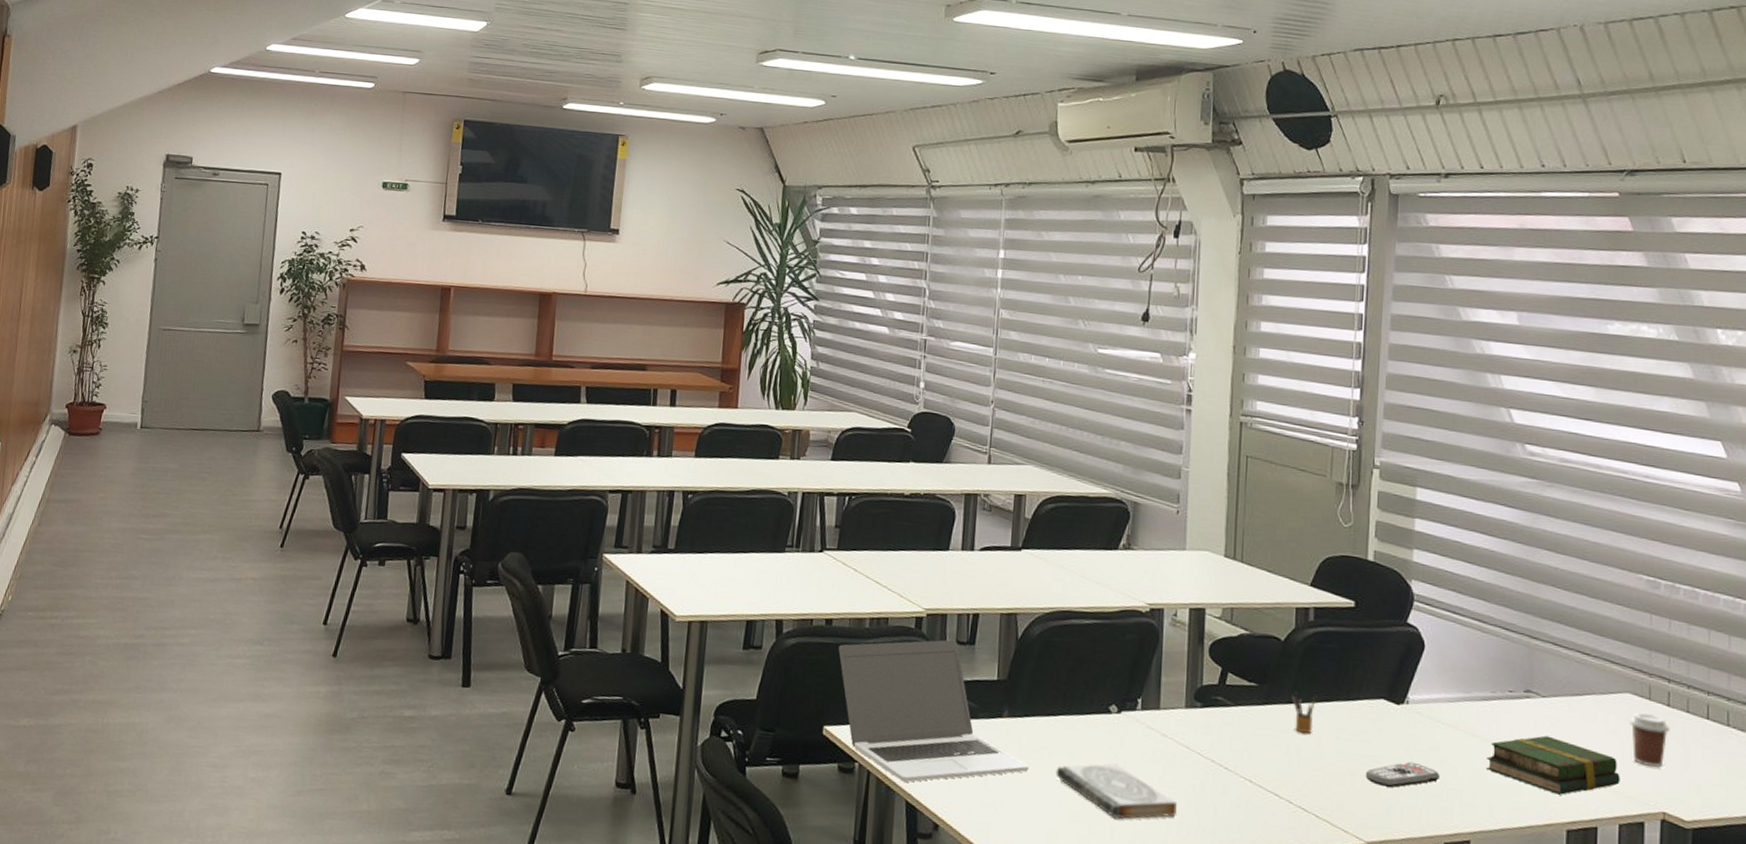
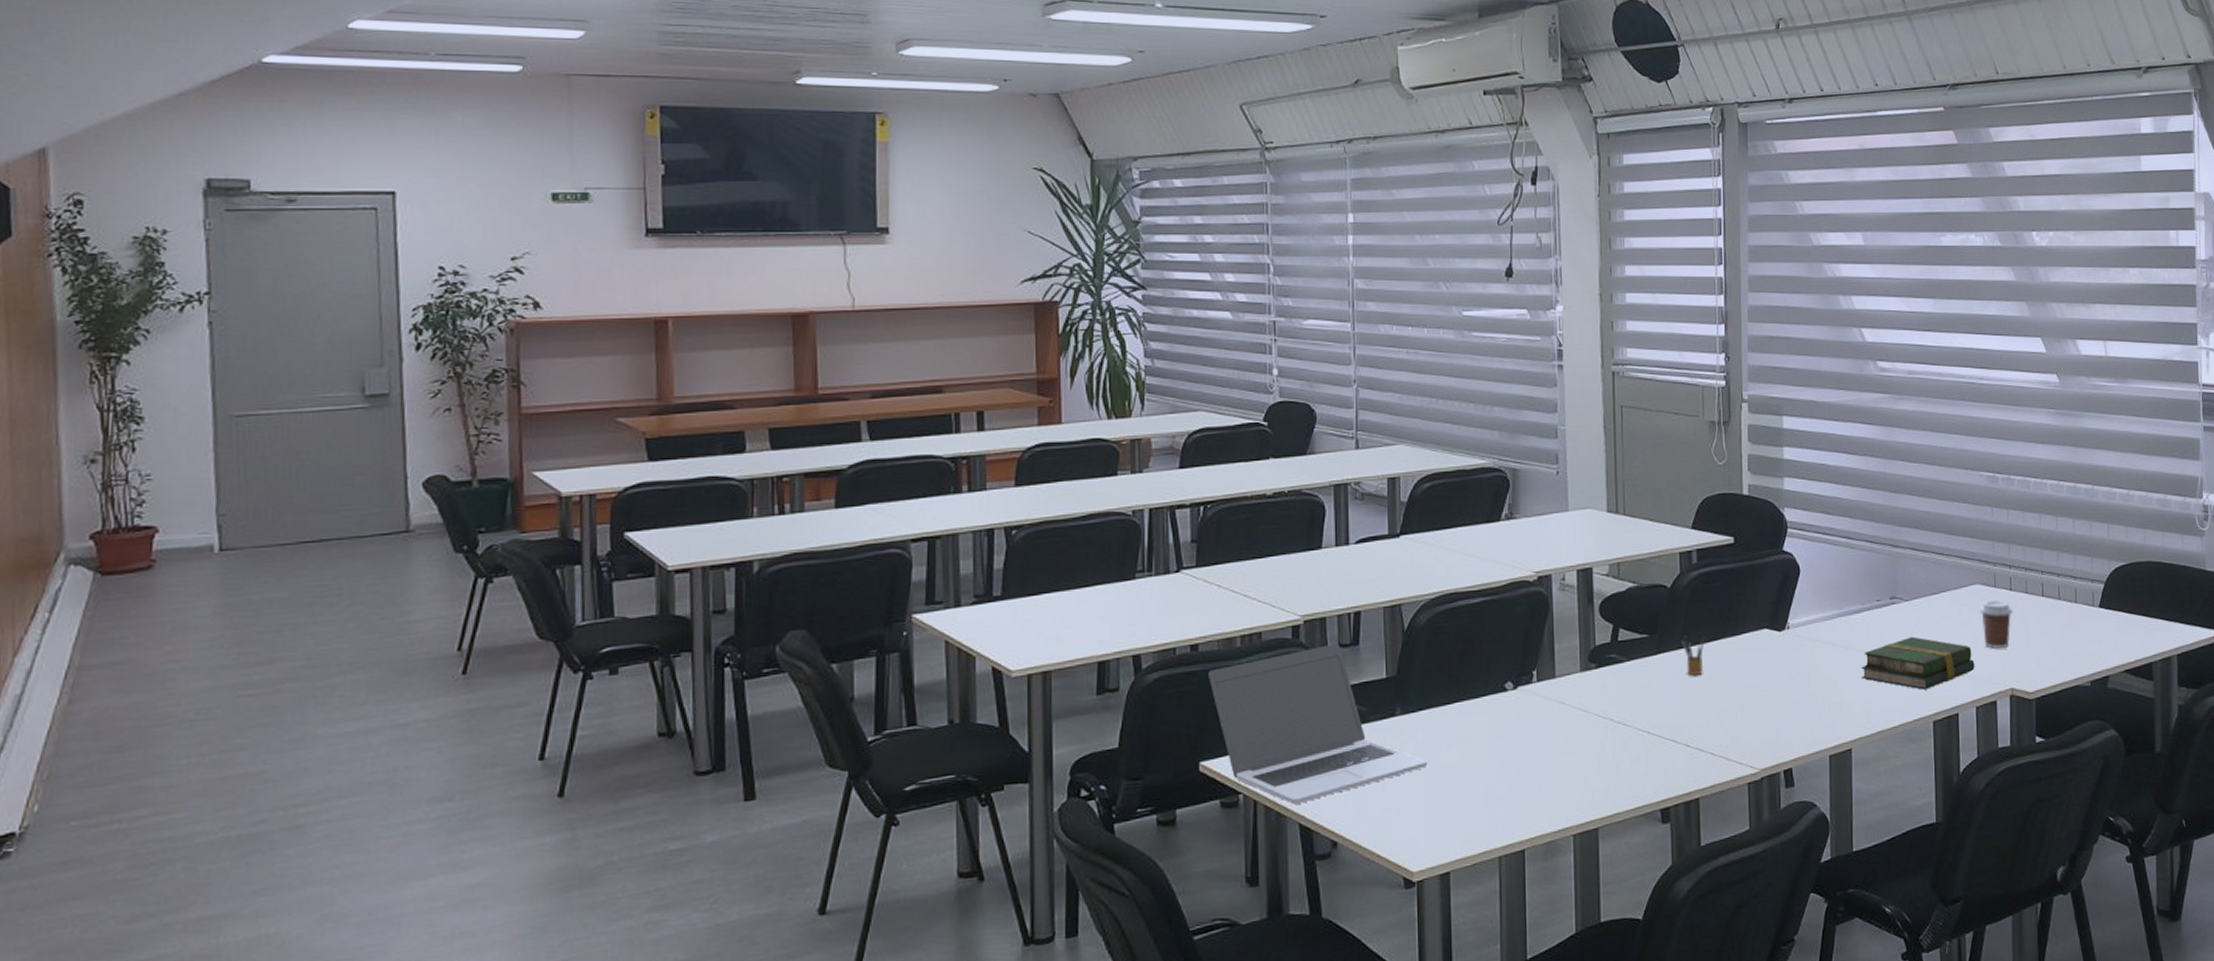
book: present [1056,763,1177,819] -> none [1456,741,1580,797]
remote control: present [1365,761,1440,788] -> none [1754,684,1821,713]

